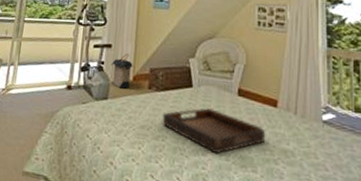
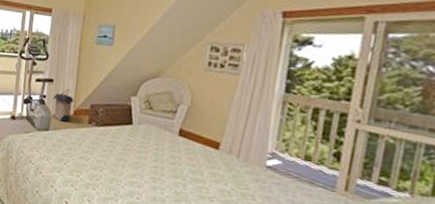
serving tray: present [162,108,266,154] -> none [100,144,204,188]

